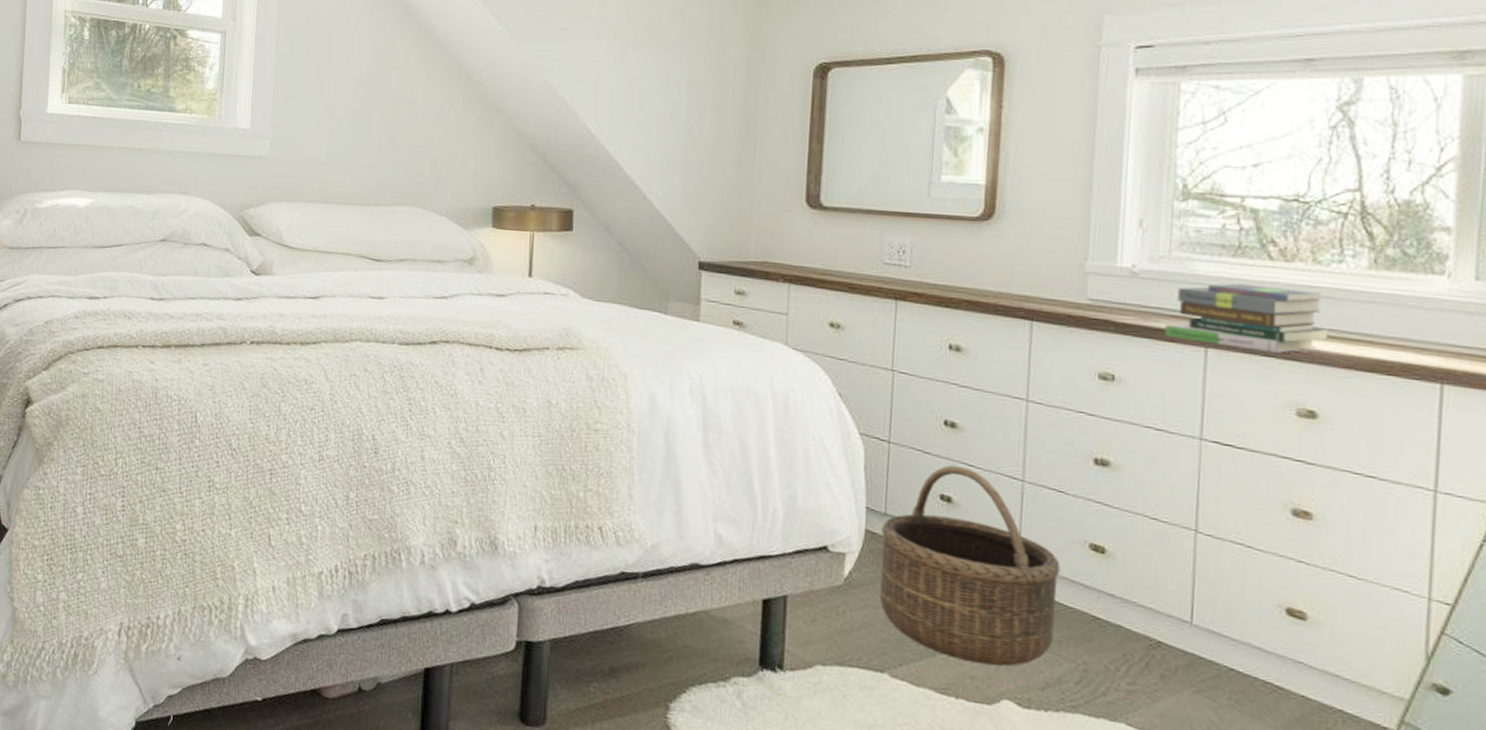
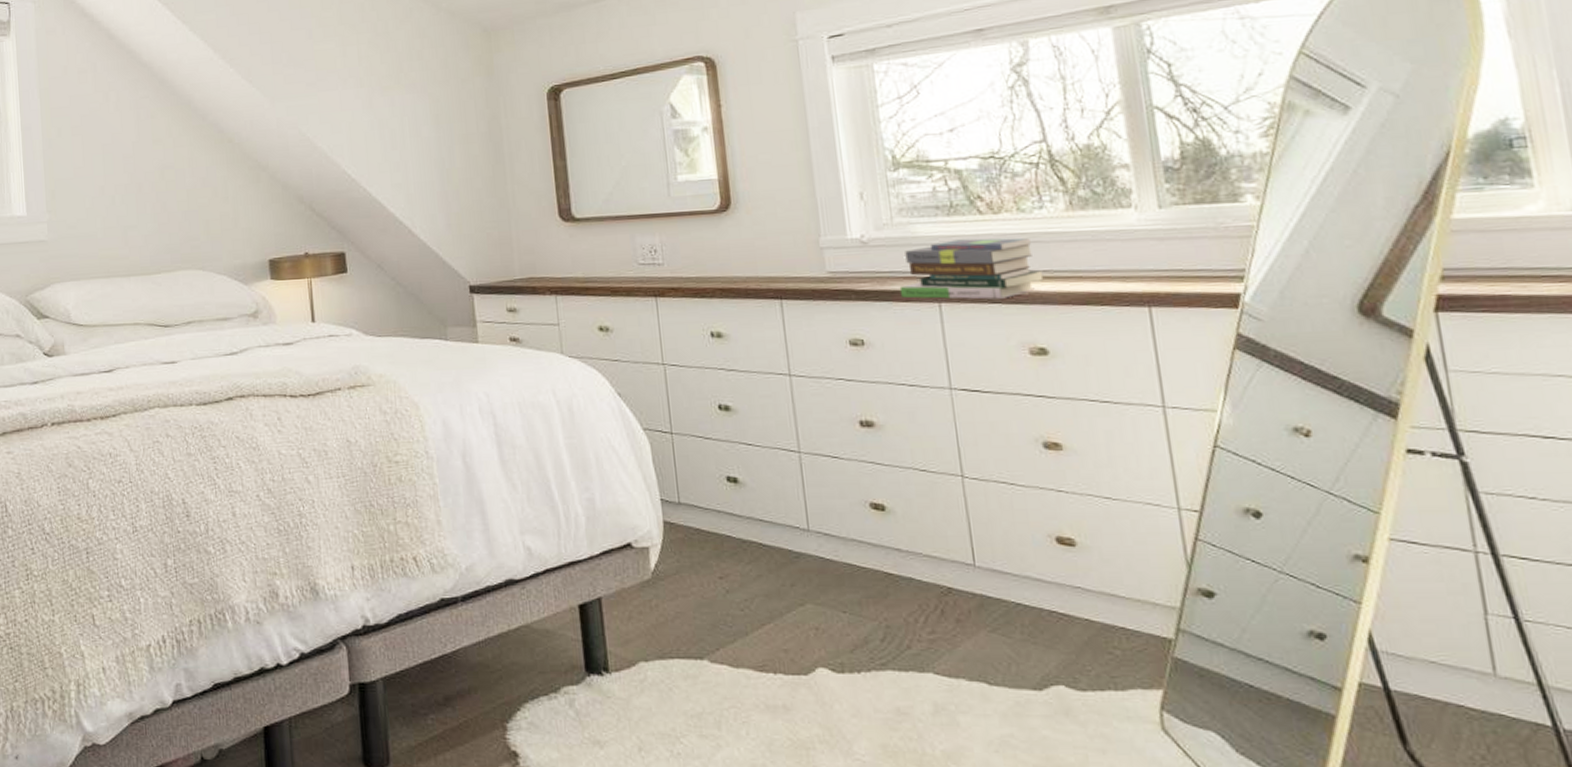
basket: present [879,464,1061,667] -> none [678,446,854,636]

